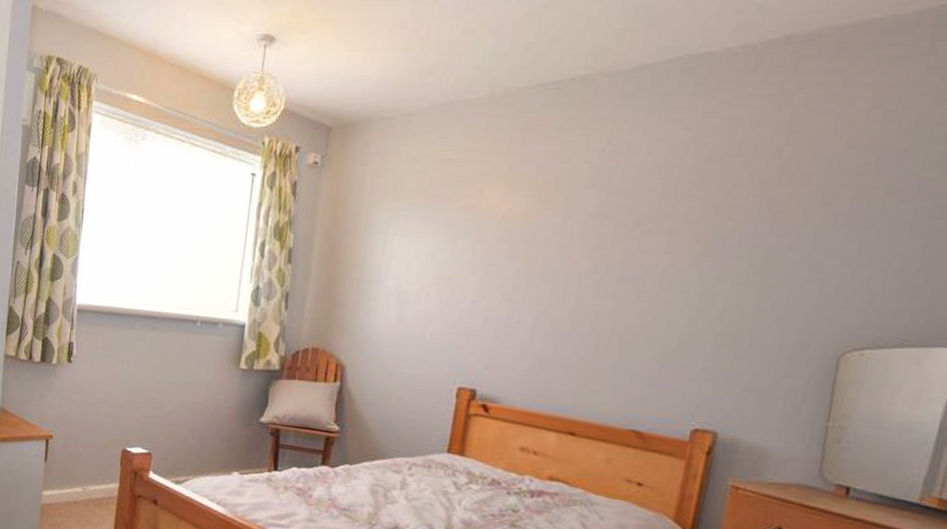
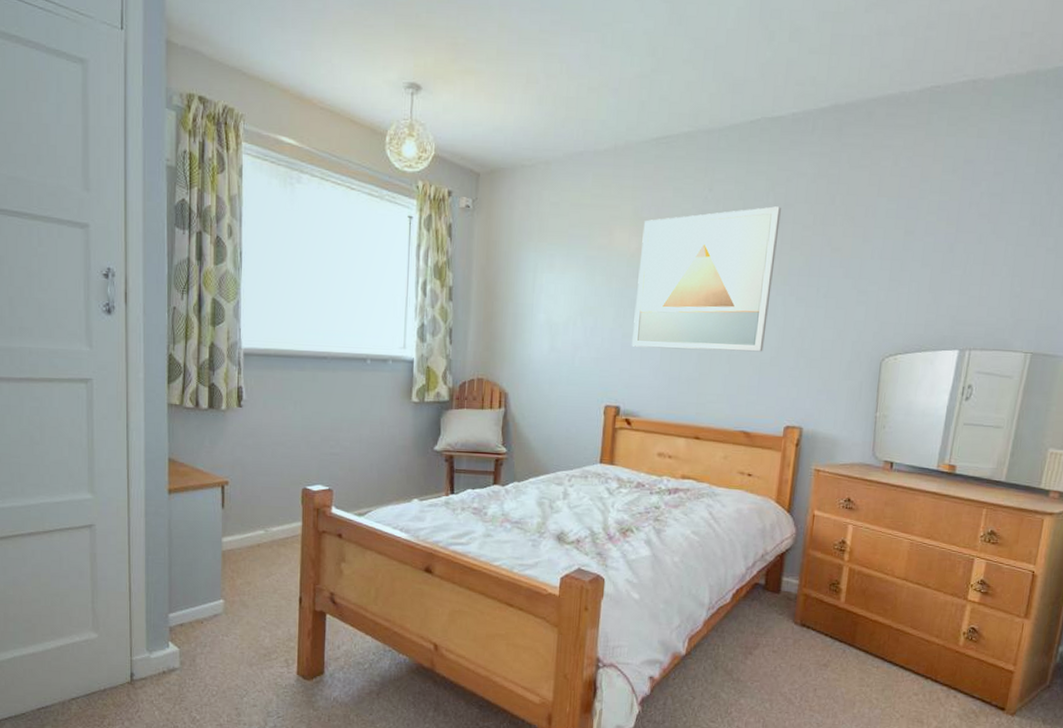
wall art: none [495,161,704,337] -> present [631,206,781,352]

